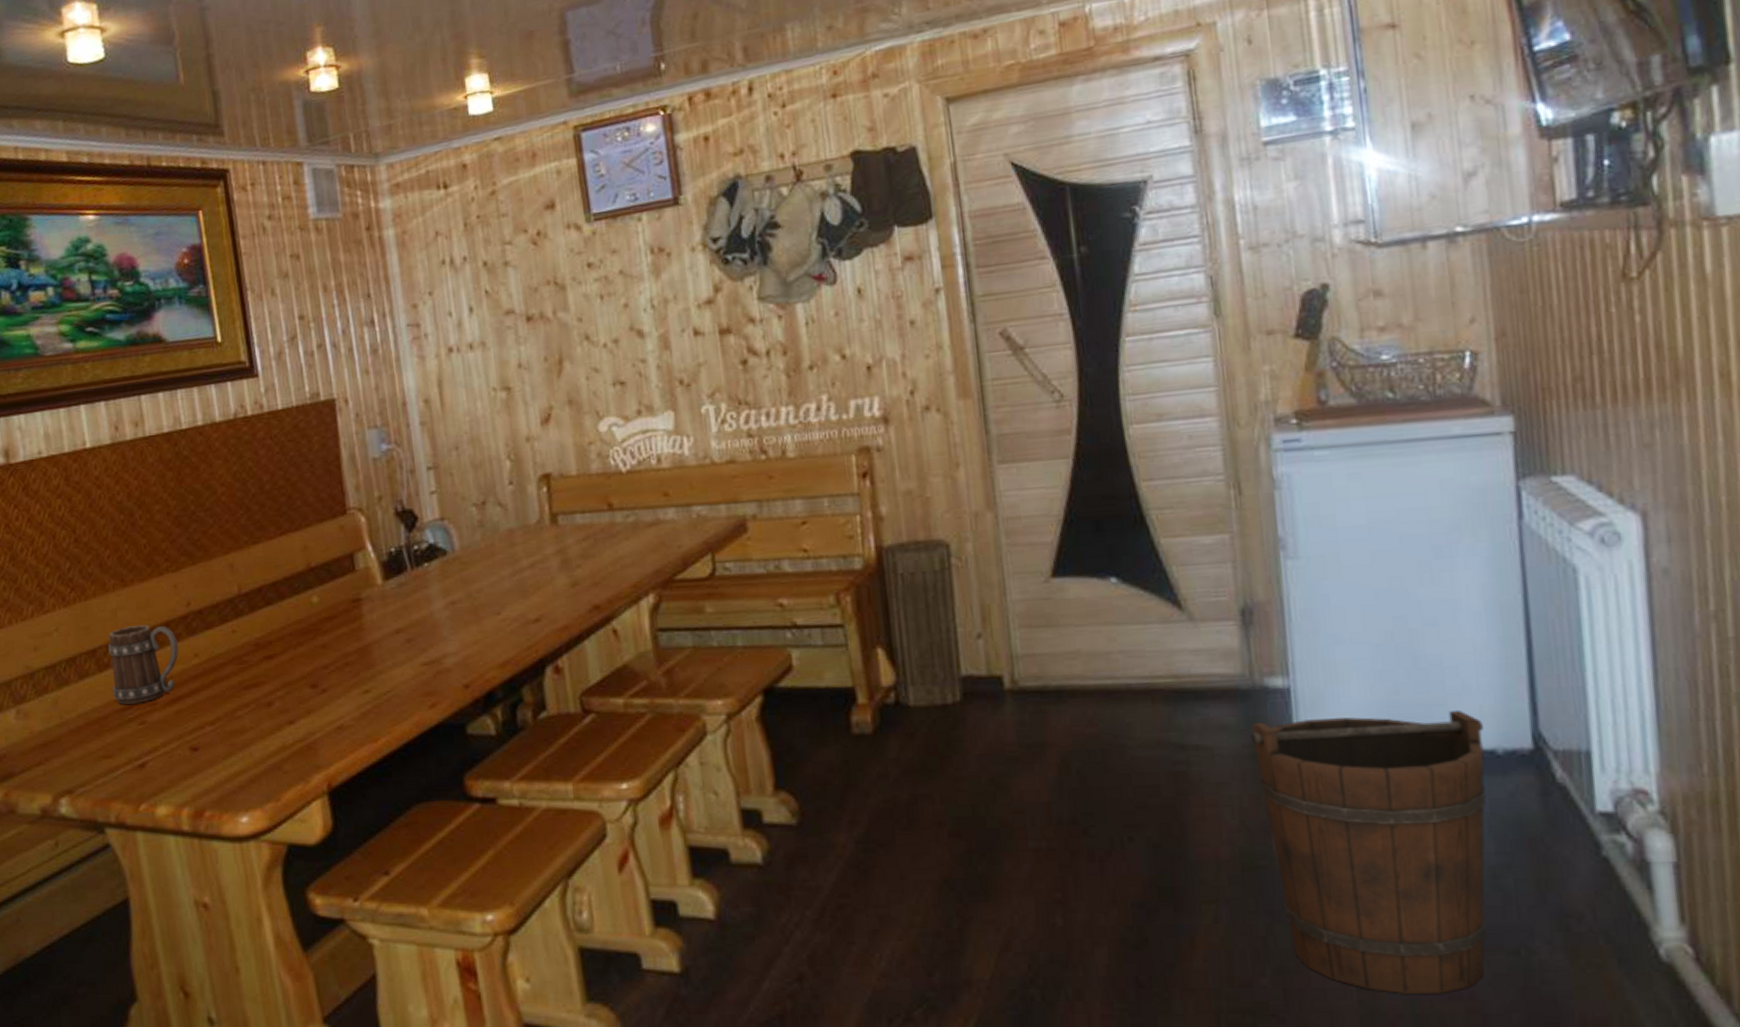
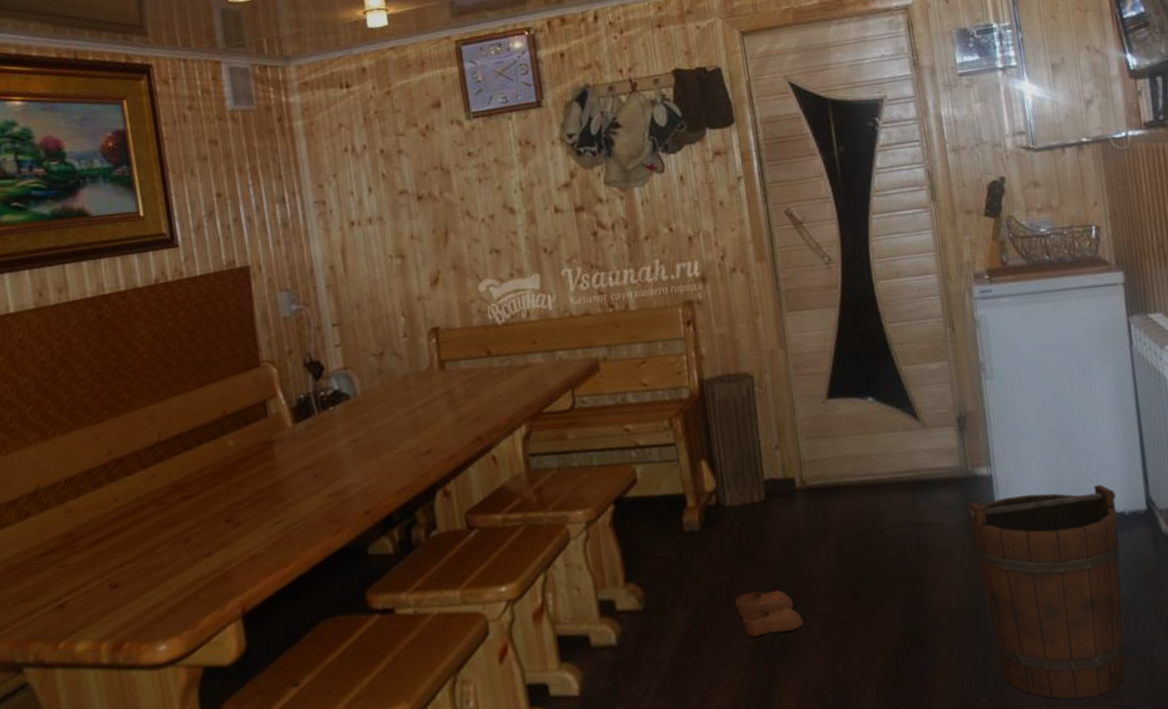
beer mug: present [108,625,179,705] -> none [29,473,100,550]
slipper: none [917,814,1010,870] -> present [735,590,804,637]

